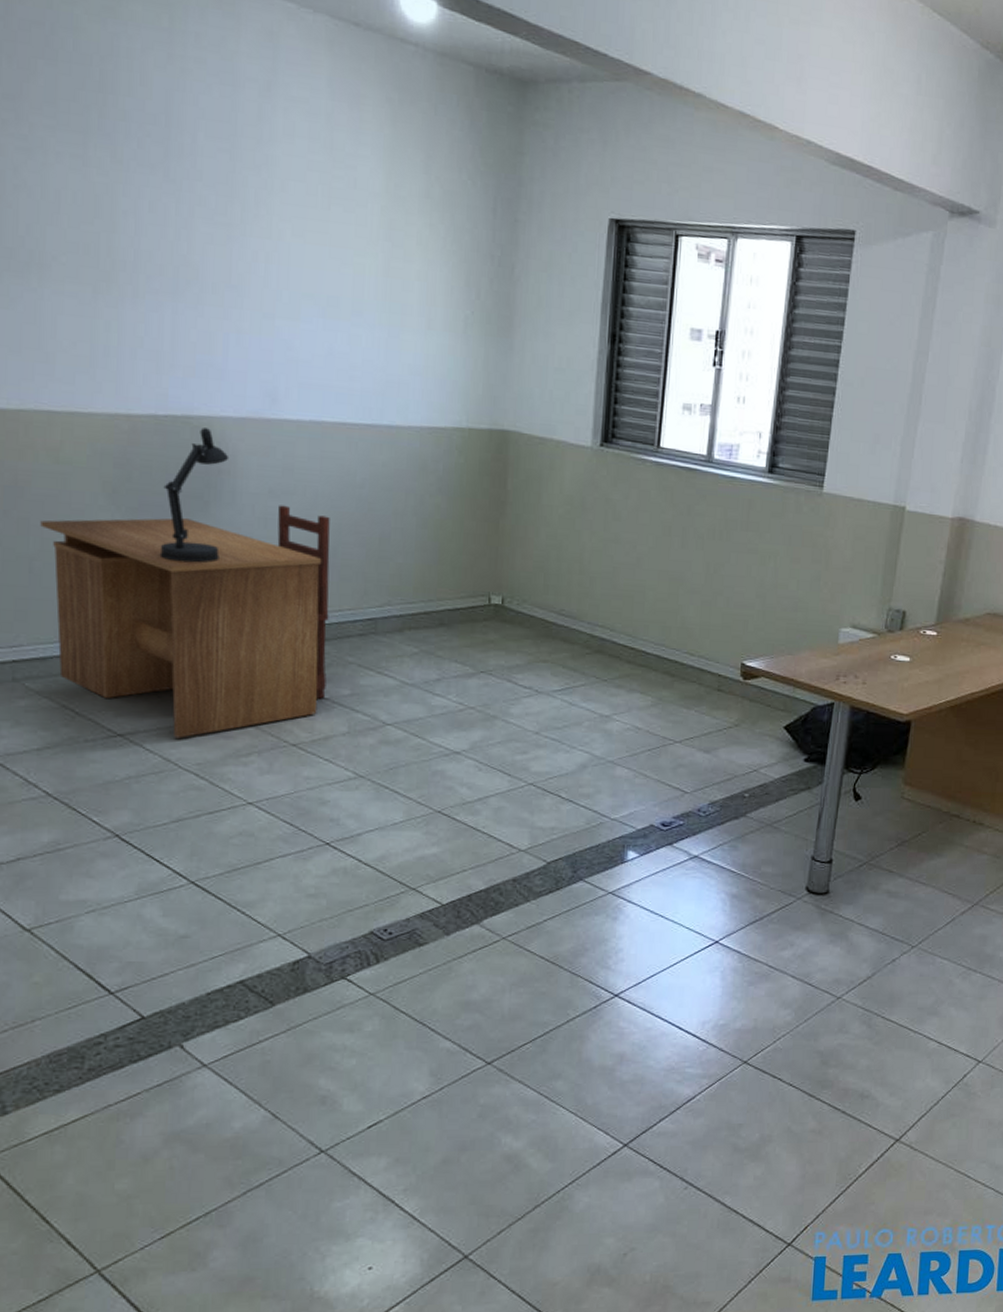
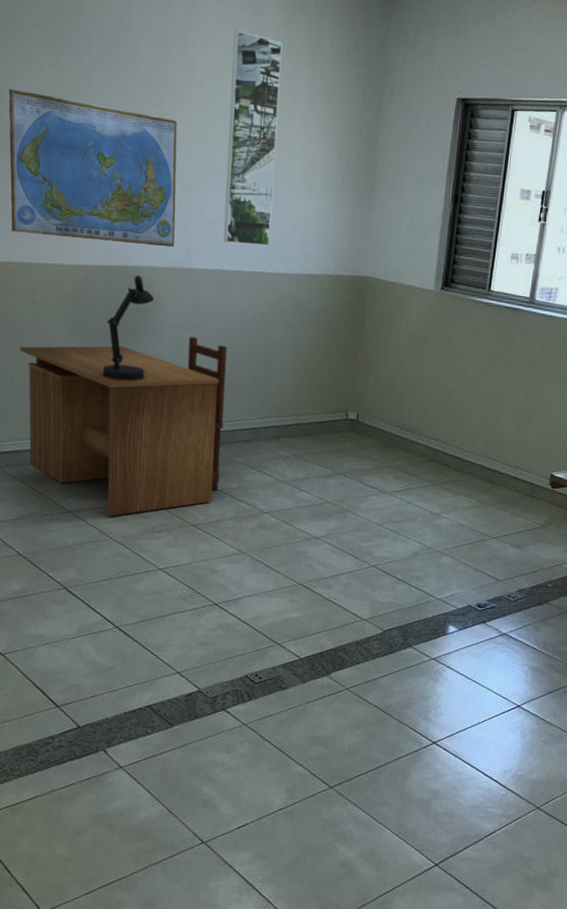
world map: none [13,184,255,393] -> present [8,89,178,247]
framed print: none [319,123,388,392] -> present [223,30,283,246]

